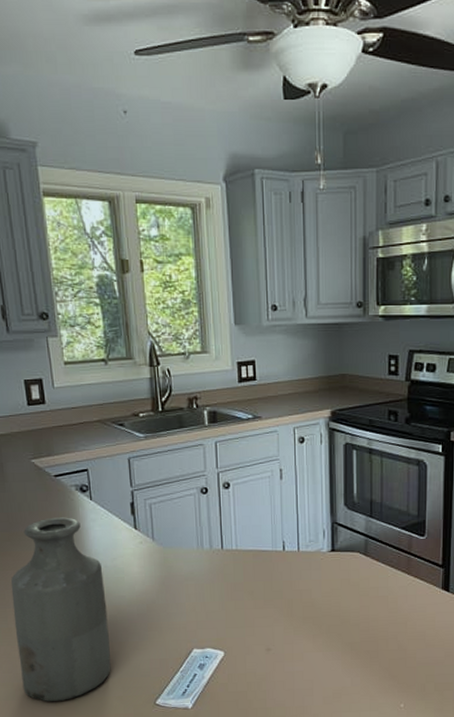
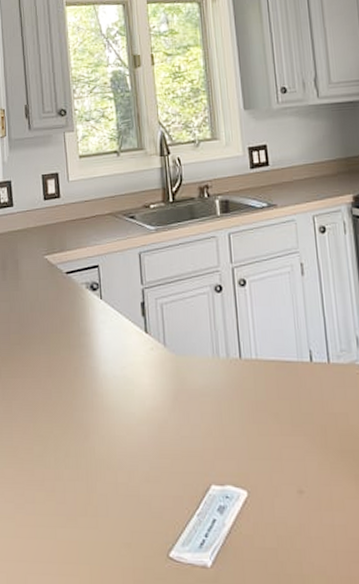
bottle: present [10,517,111,702] -> none [18,318,119,544]

